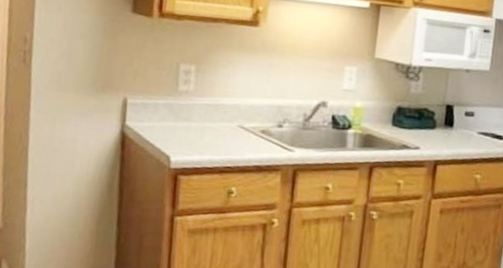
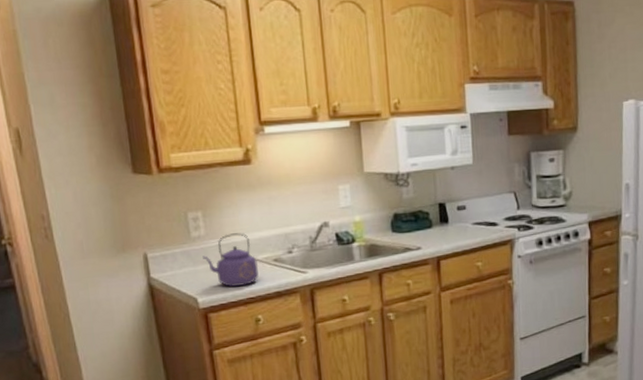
kettle: none [186,94,244,153] -> present [202,232,259,288]

